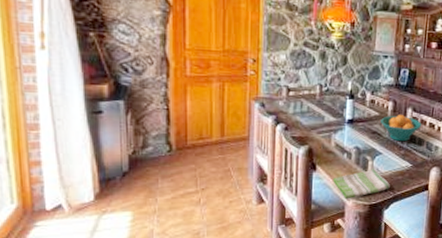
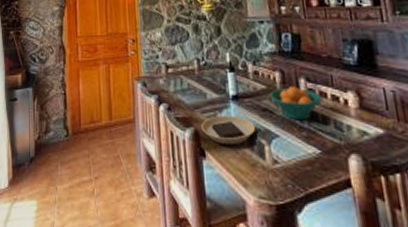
plate: none [316,136,363,161] -> present [201,115,255,145]
dish towel: present [333,169,390,200] -> none [226,156,298,197]

